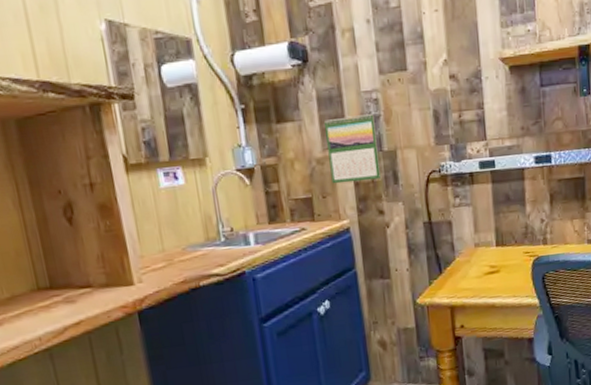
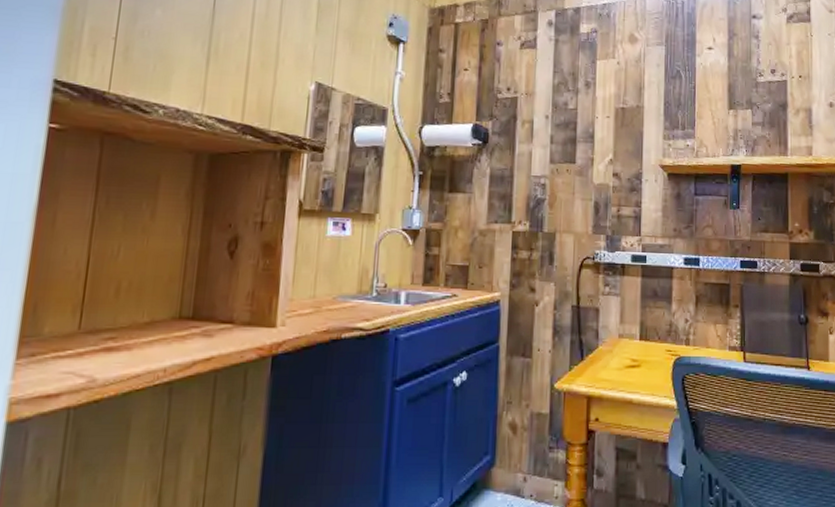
calendar: present [324,114,382,184] -> none [490,196,540,258]

